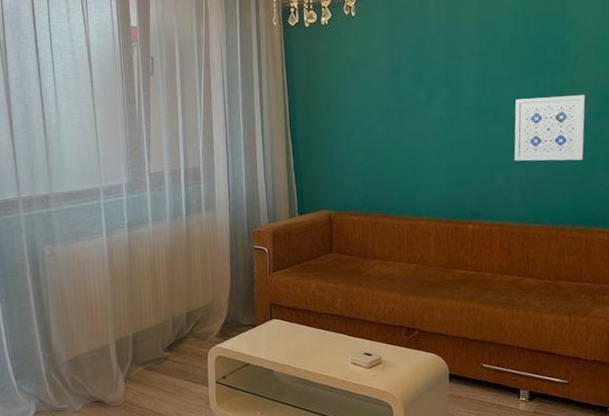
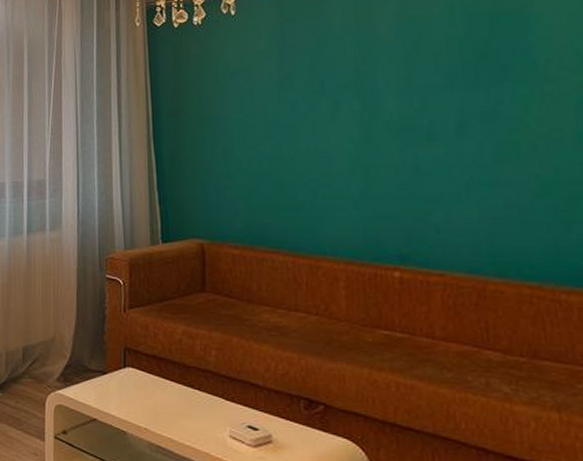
wall art: present [514,95,586,161] -> none [456,111,568,196]

